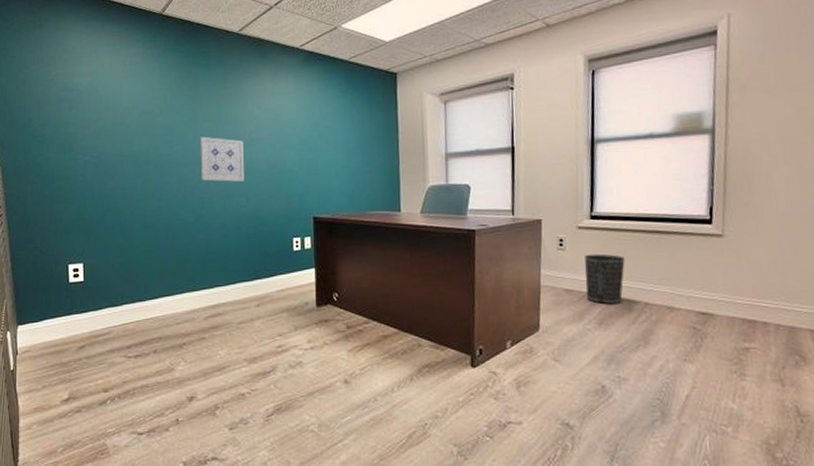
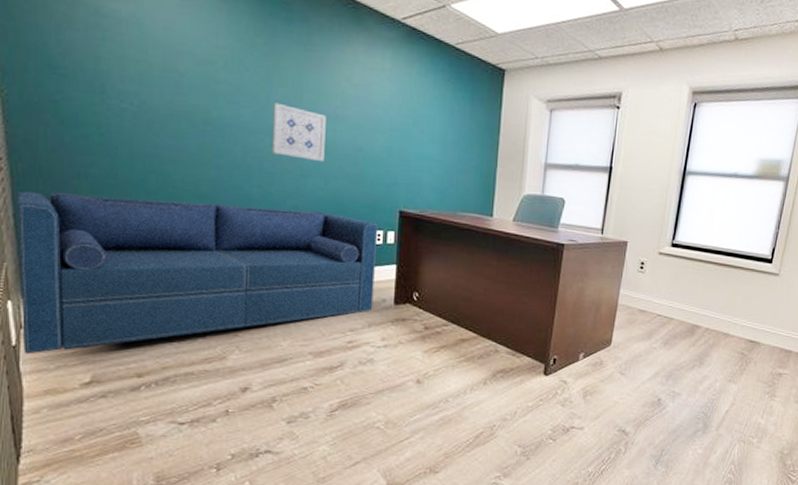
sofa: none [12,226,297,377] -> present [16,190,379,355]
wastebasket: present [585,253,625,304] -> none [656,279,695,326]

